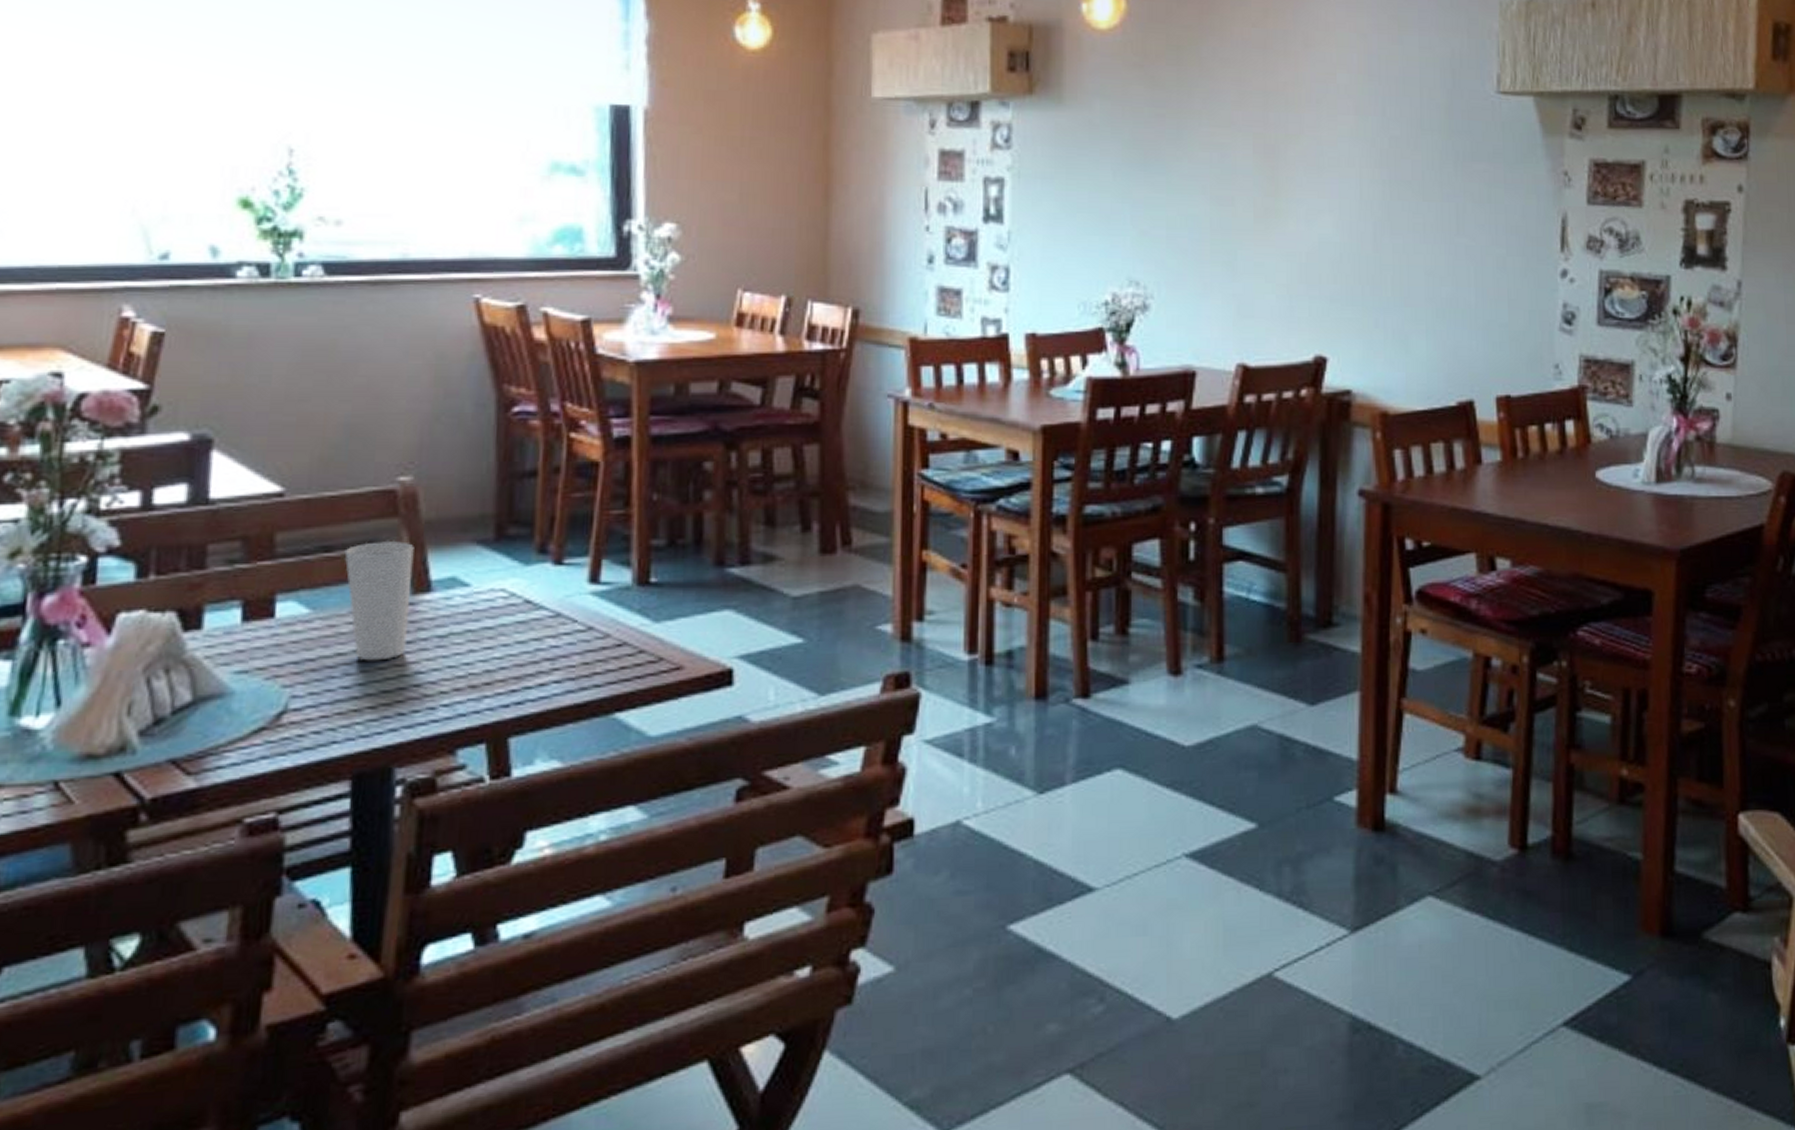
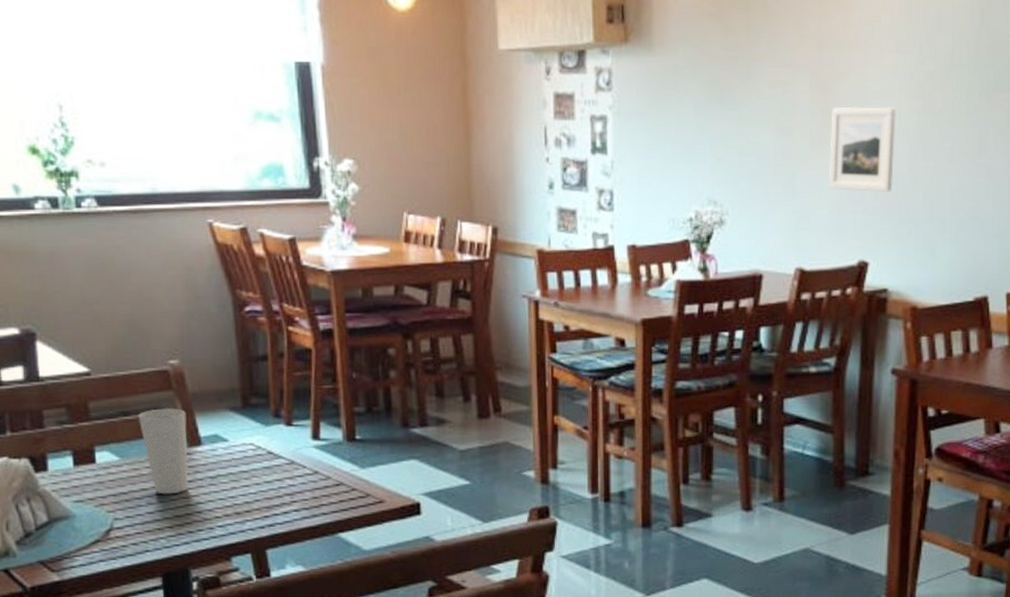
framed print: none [1278,174,1357,274] -> present [830,107,896,192]

